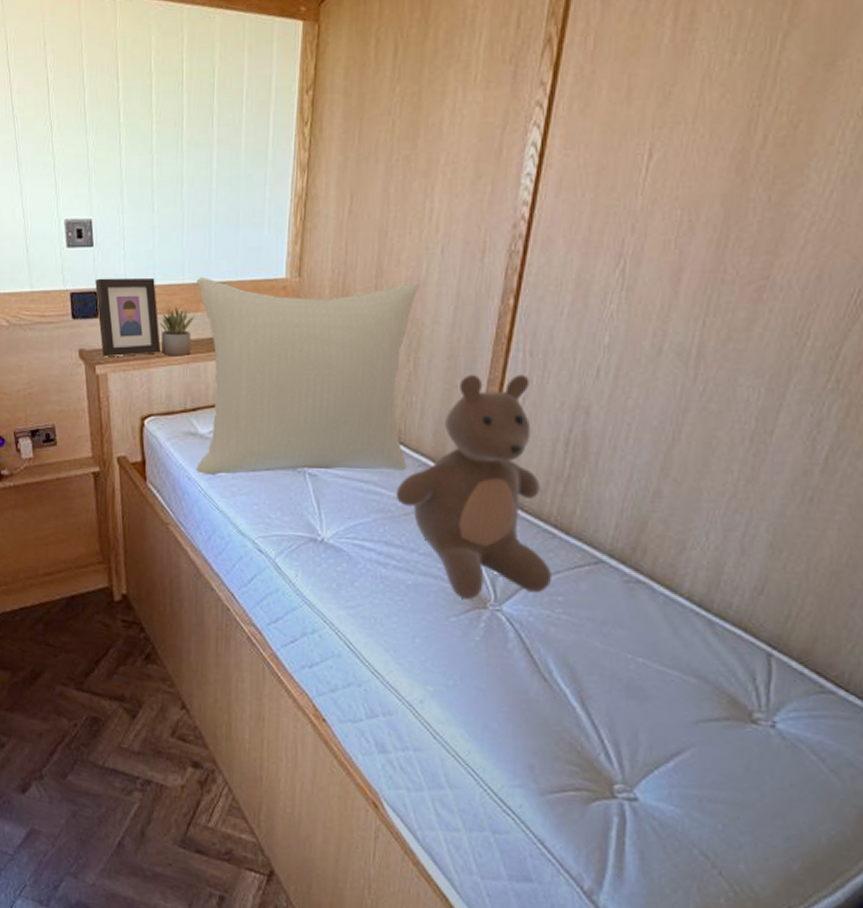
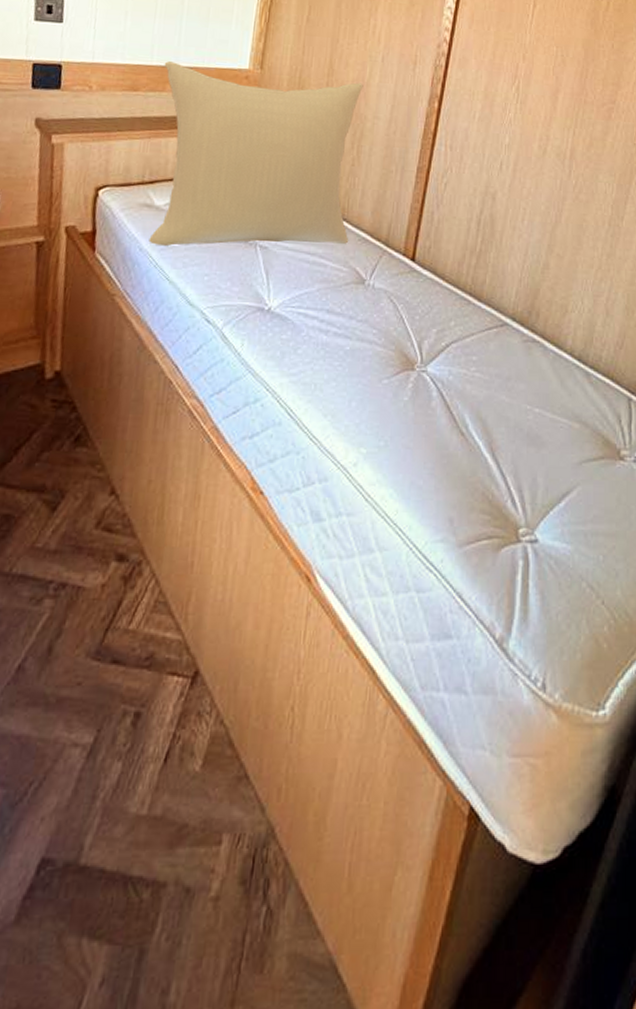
picture frame: present [95,277,162,357] -> none [60,52,124,128]
succulent plant: present [159,306,195,355] -> none [123,85,160,131]
teddy bear: present [395,374,553,599] -> none [338,163,468,362]

